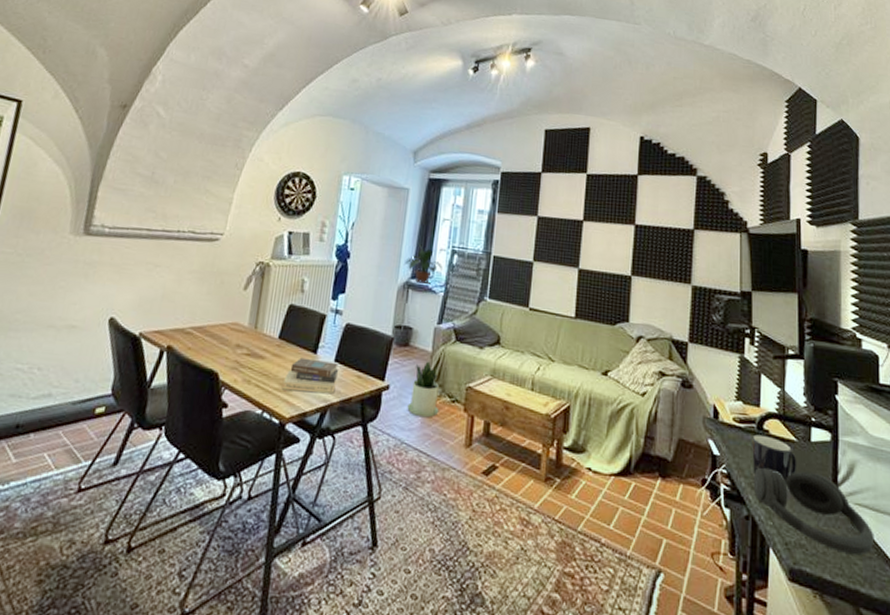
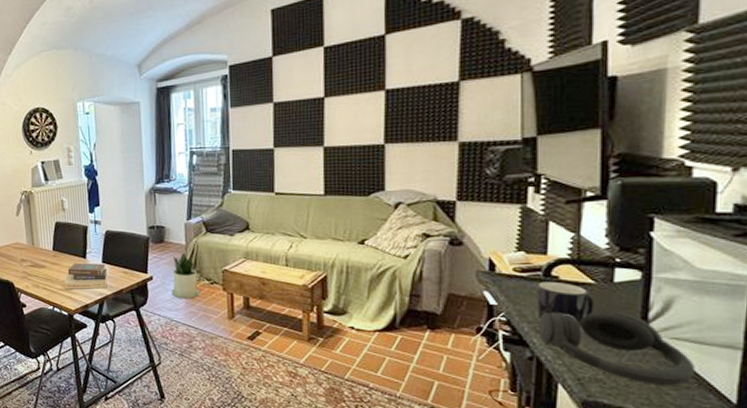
potted plant: present [404,243,442,284] -> none [147,150,183,187]

